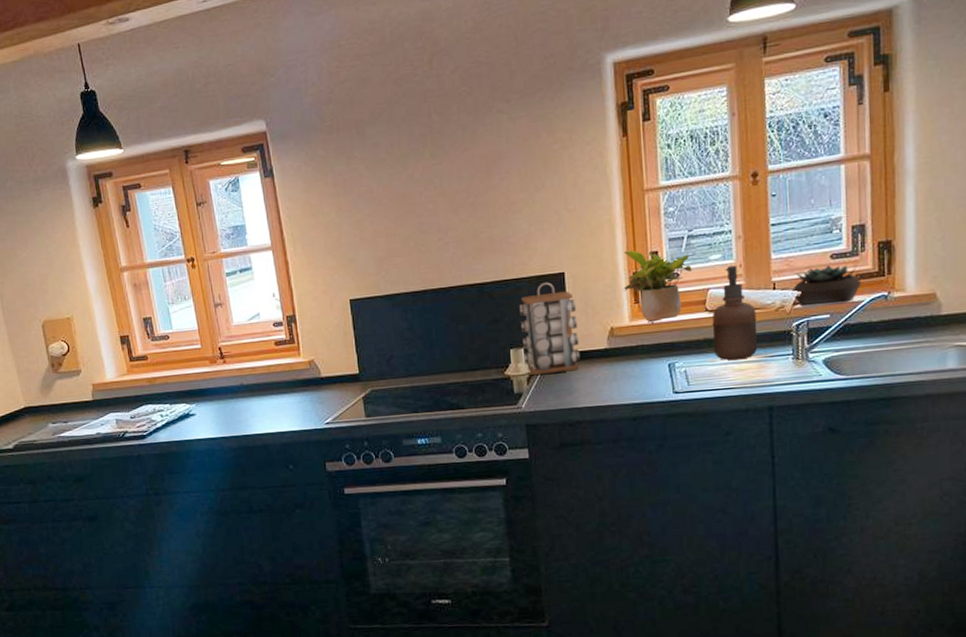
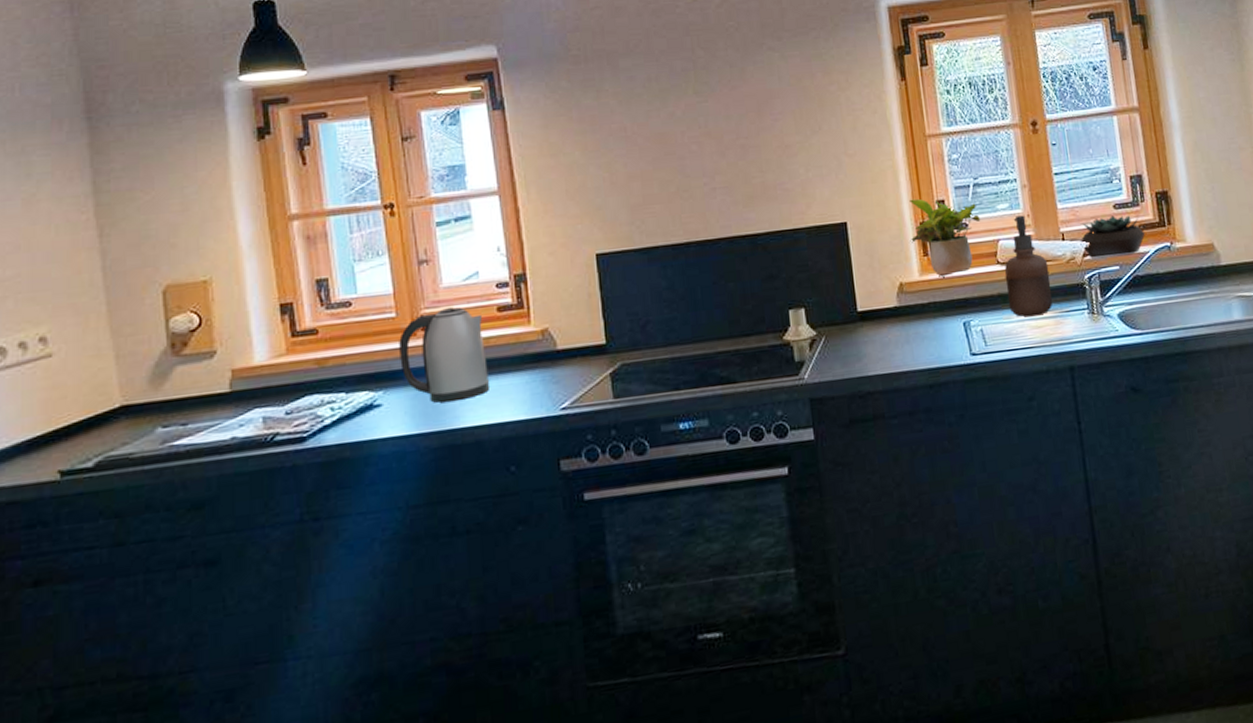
kettle: none [204,341,273,415] -> present [399,307,491,403]
spice rack: present [519,282,581,375] -> none [797,233,869,339]

